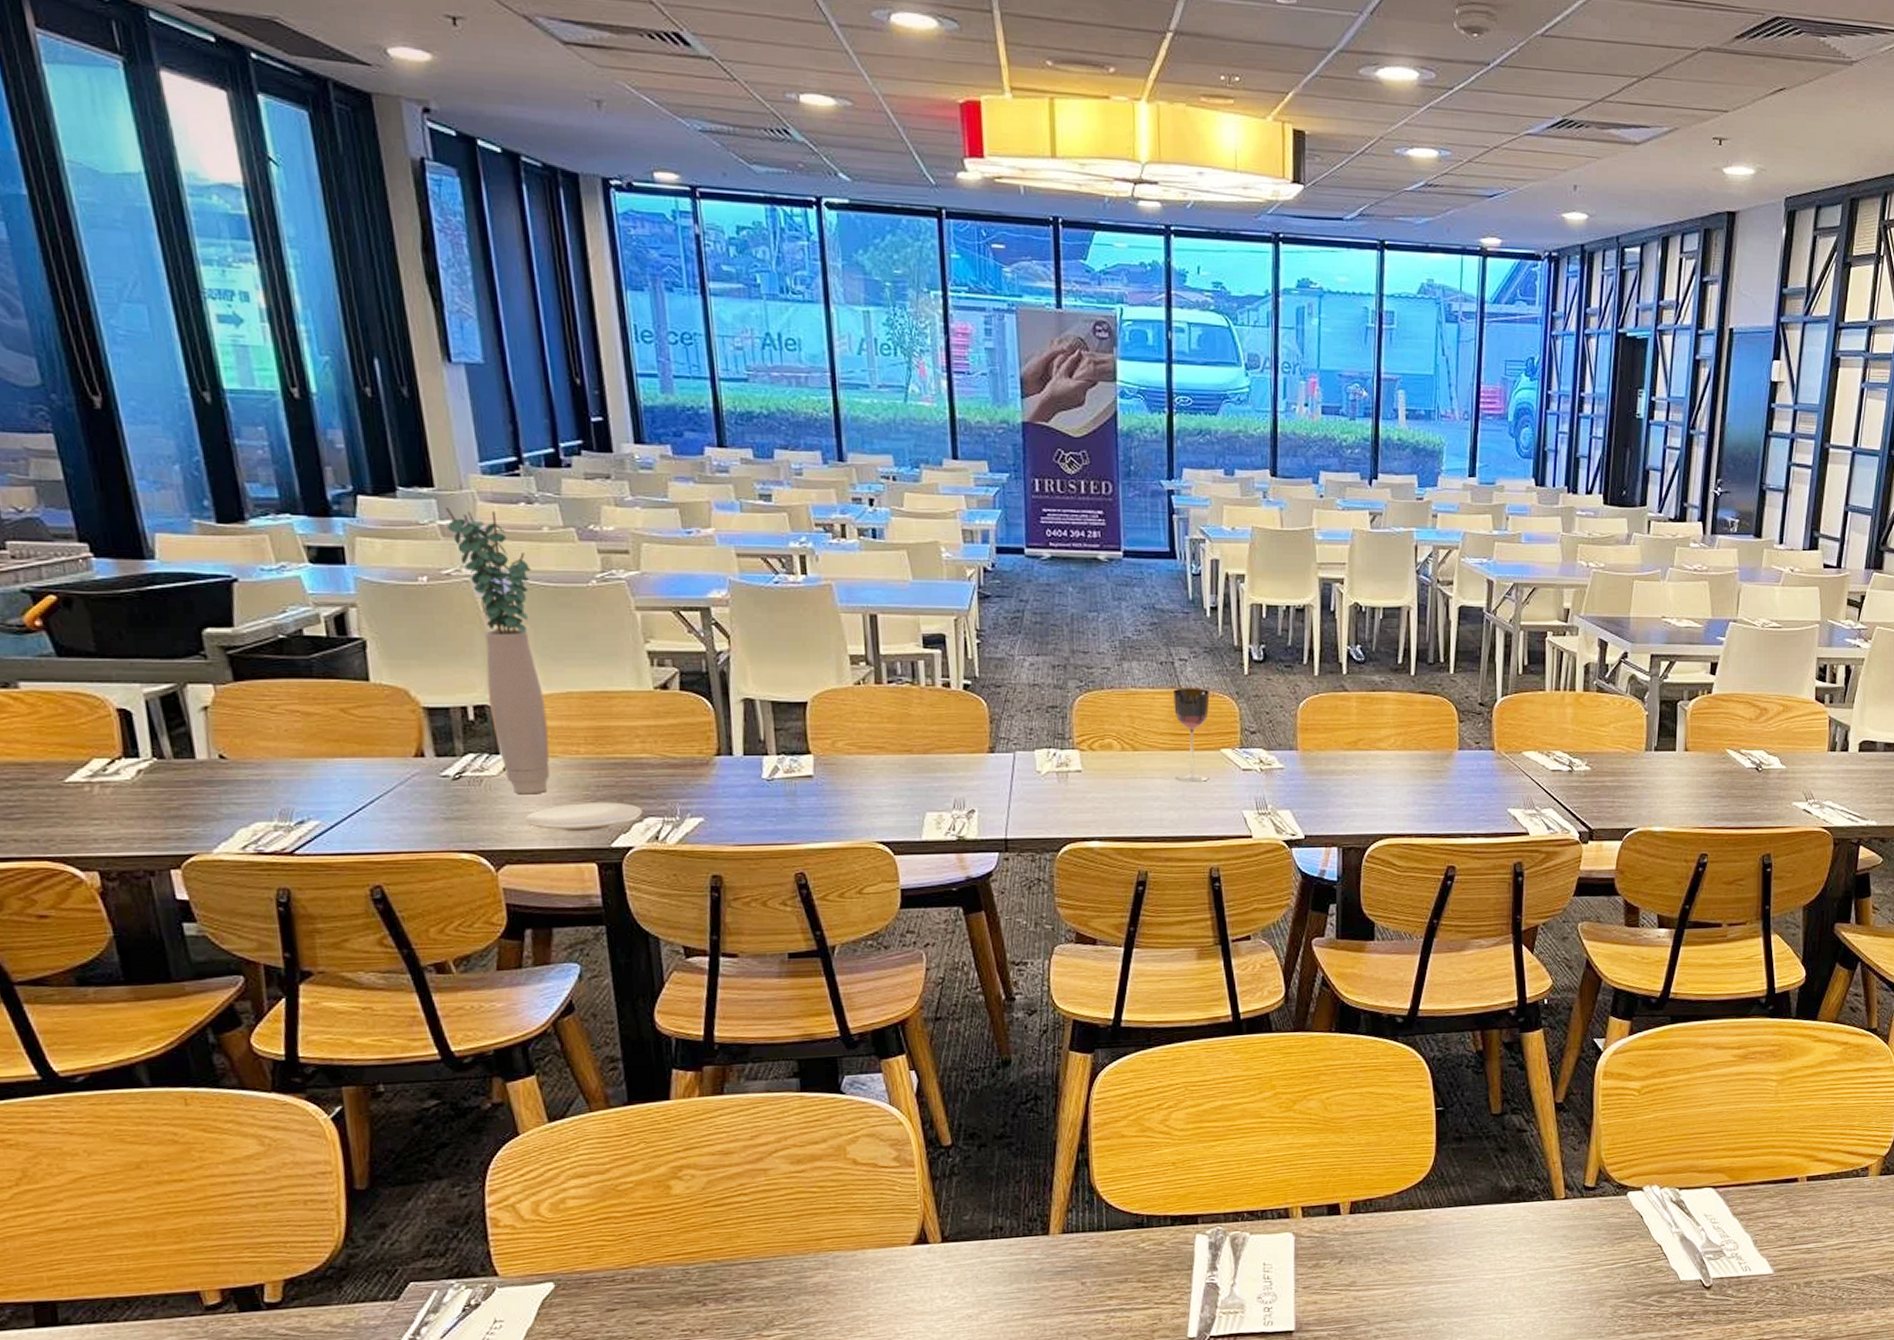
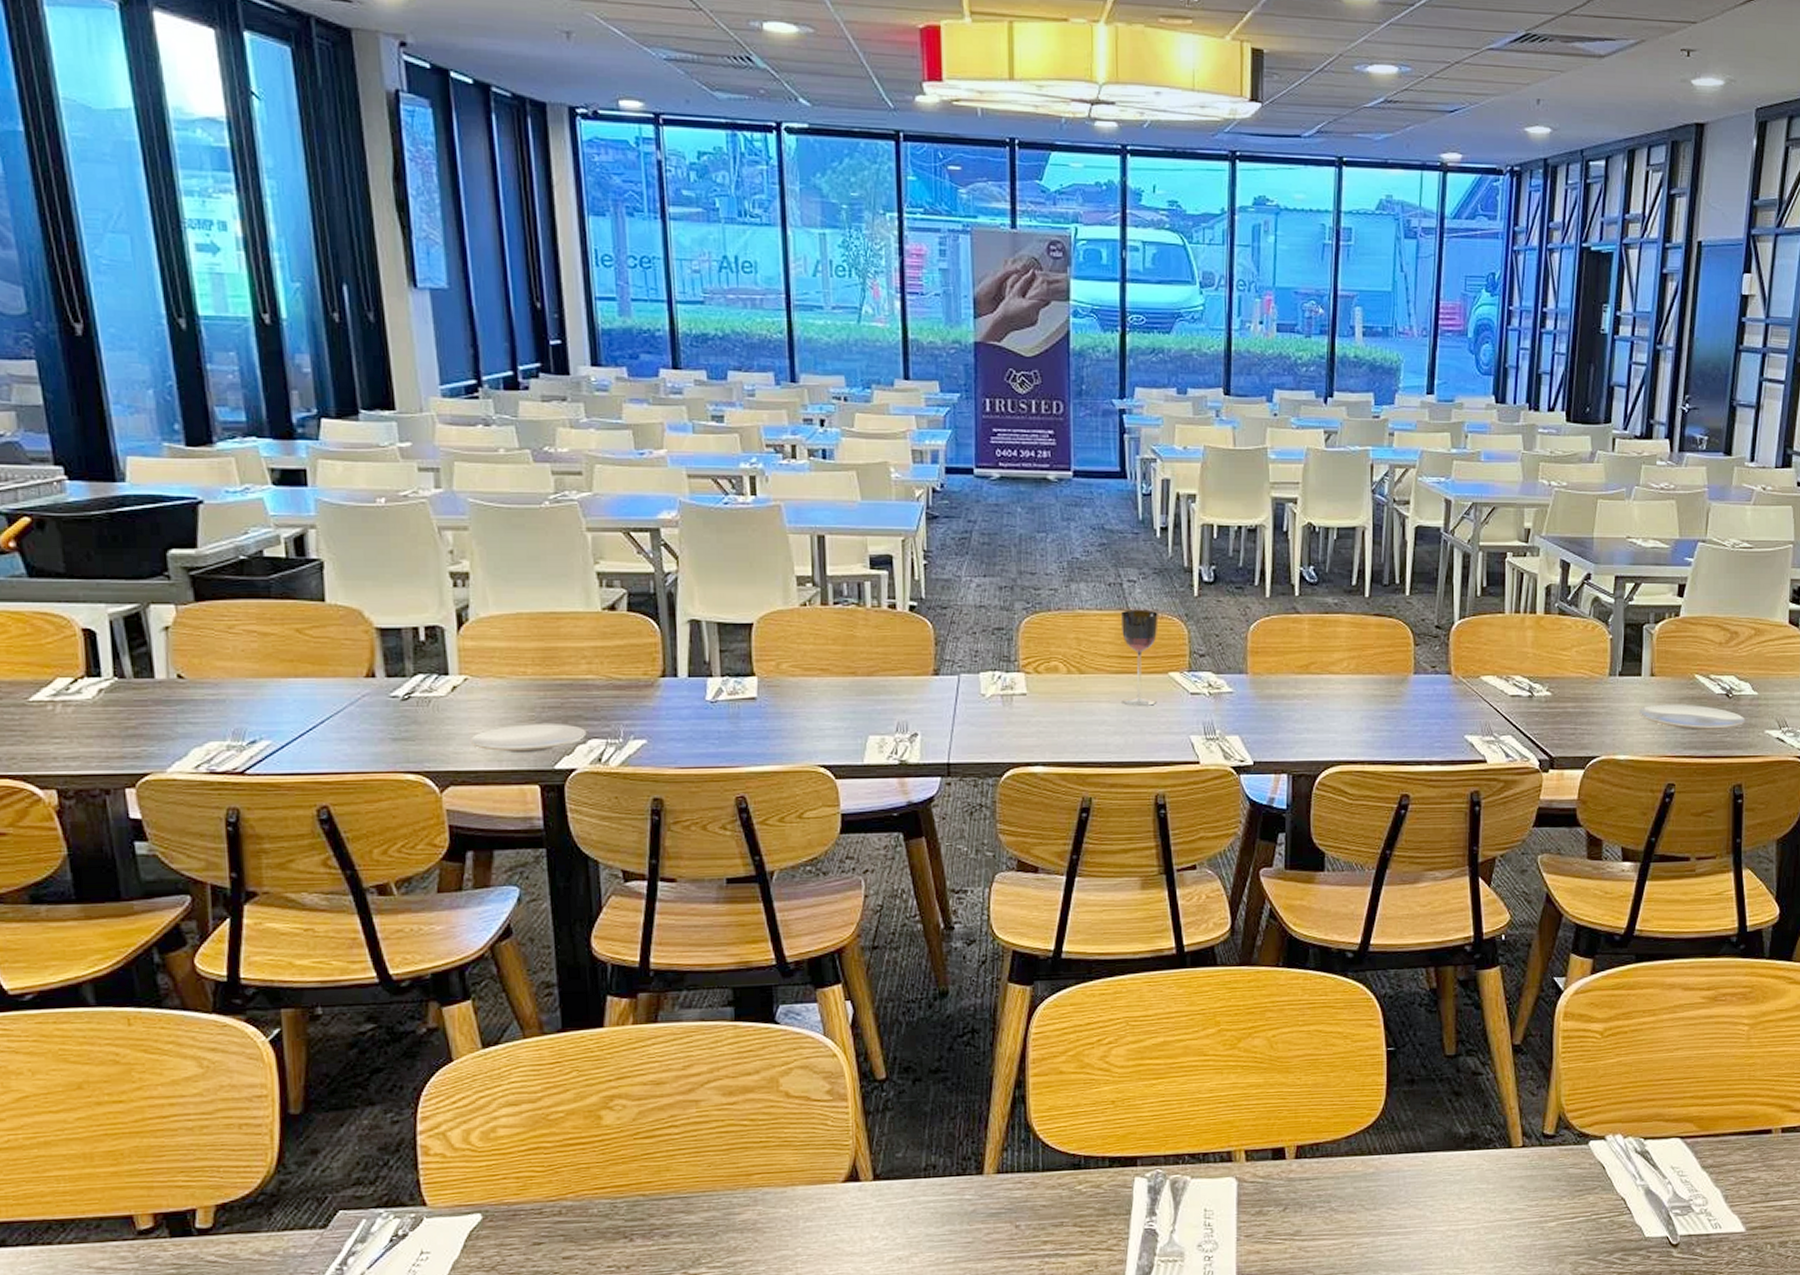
vase: present [445,508,550,795] -> none [405,430,498,716]
plate: none [1673,777,1774,803] -> present [1638,704,1746,731]

